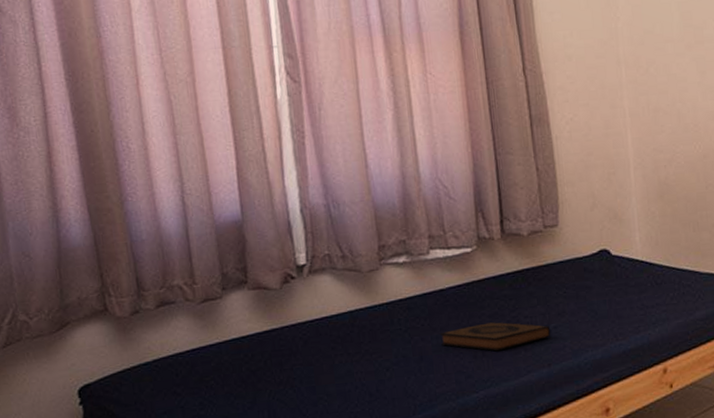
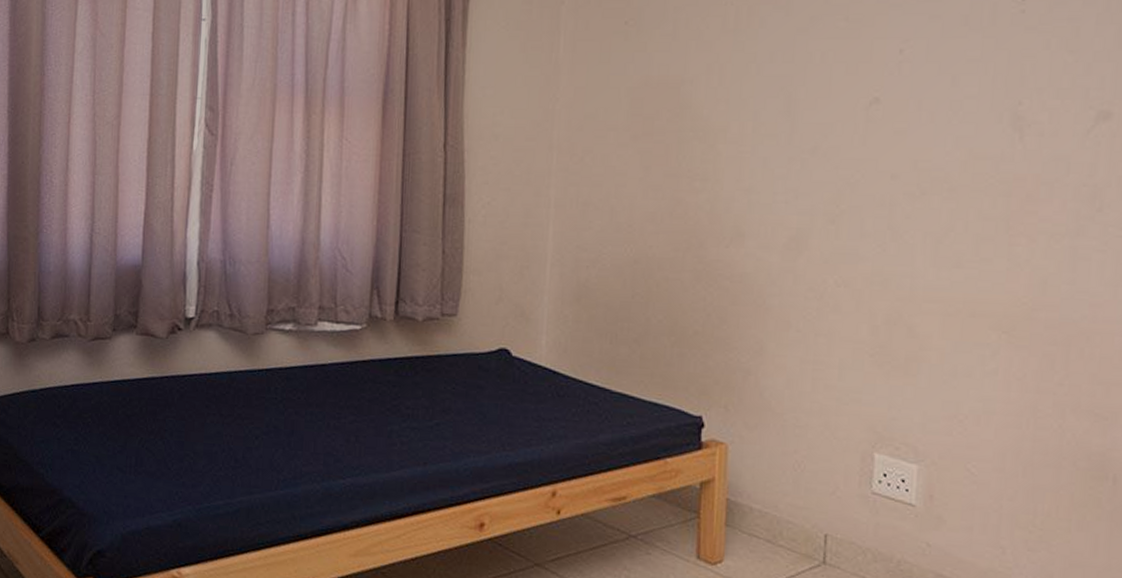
hardback book: present [439,322,551,352] -> none [314,407,432,439]

